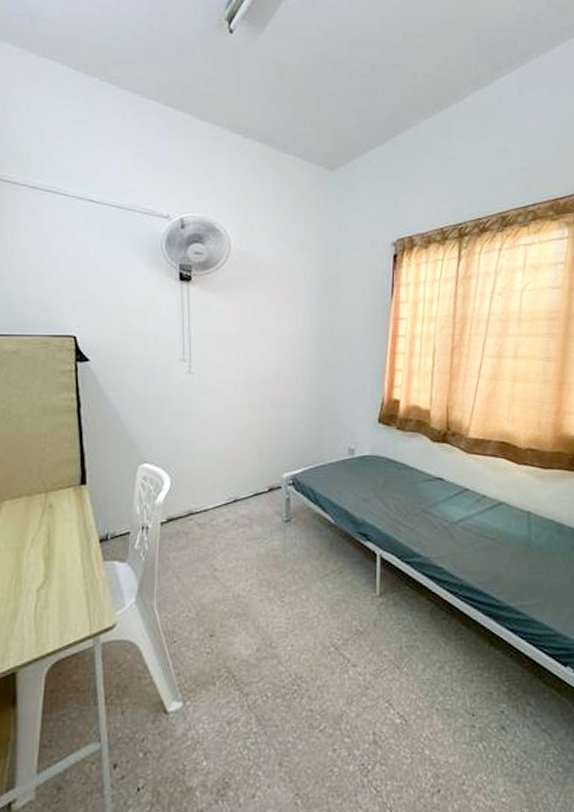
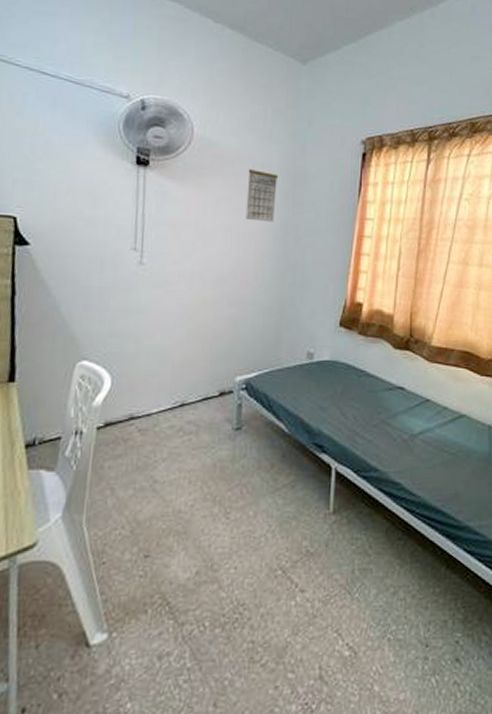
calendar: none [284,278,313,328] -> present [245,169,279,223]

